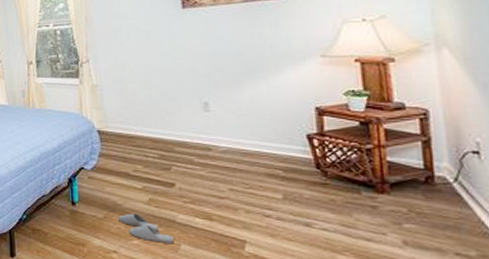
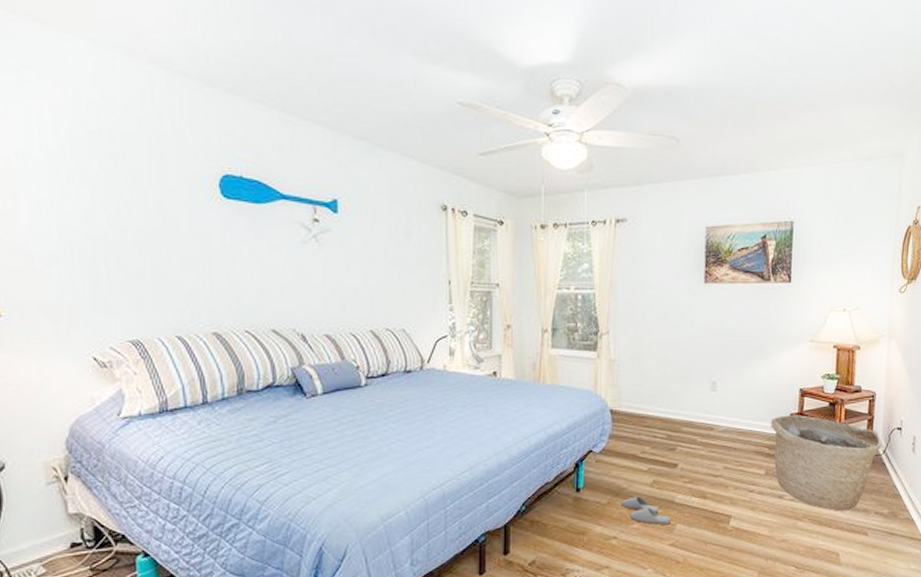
basket: none [282,136,450,248] -> present [771,415,882,511]

